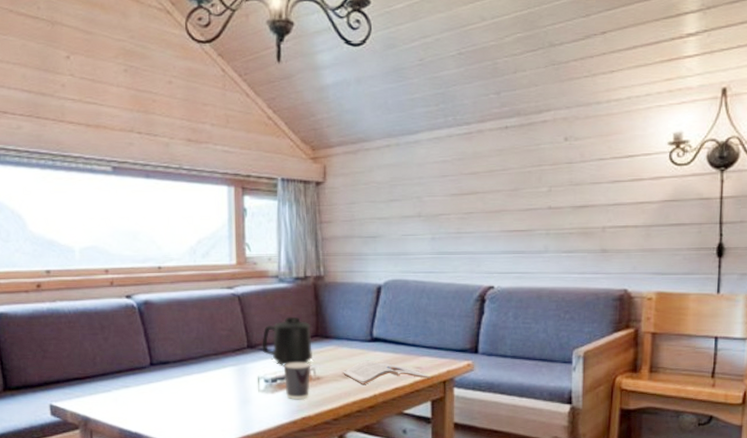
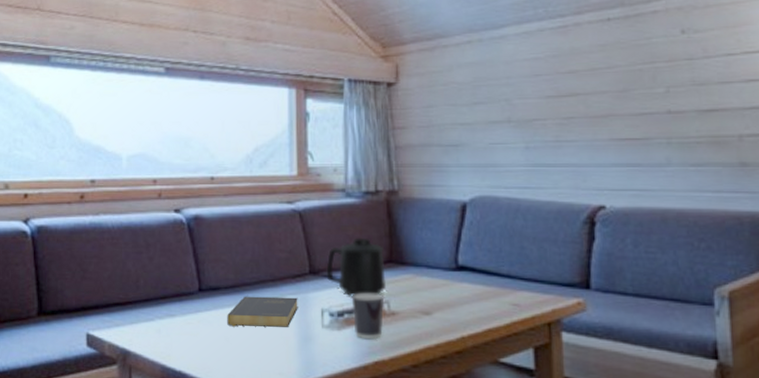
book: none [176,368,238,394] -> present [227,296,298,327]
magazine: present [342,360,432,385] -> none [421,293,533,325]

